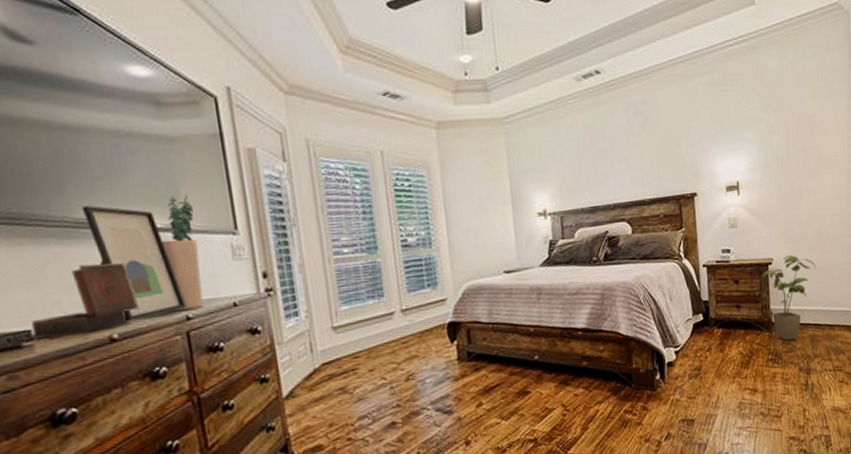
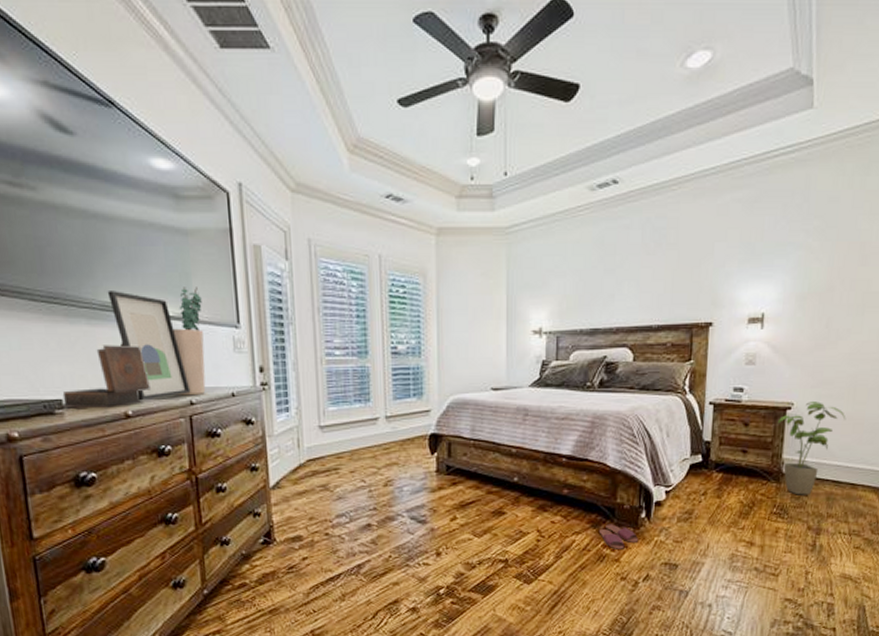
slippers: none [619,389,657,413] -> present [598,524,639,549]

